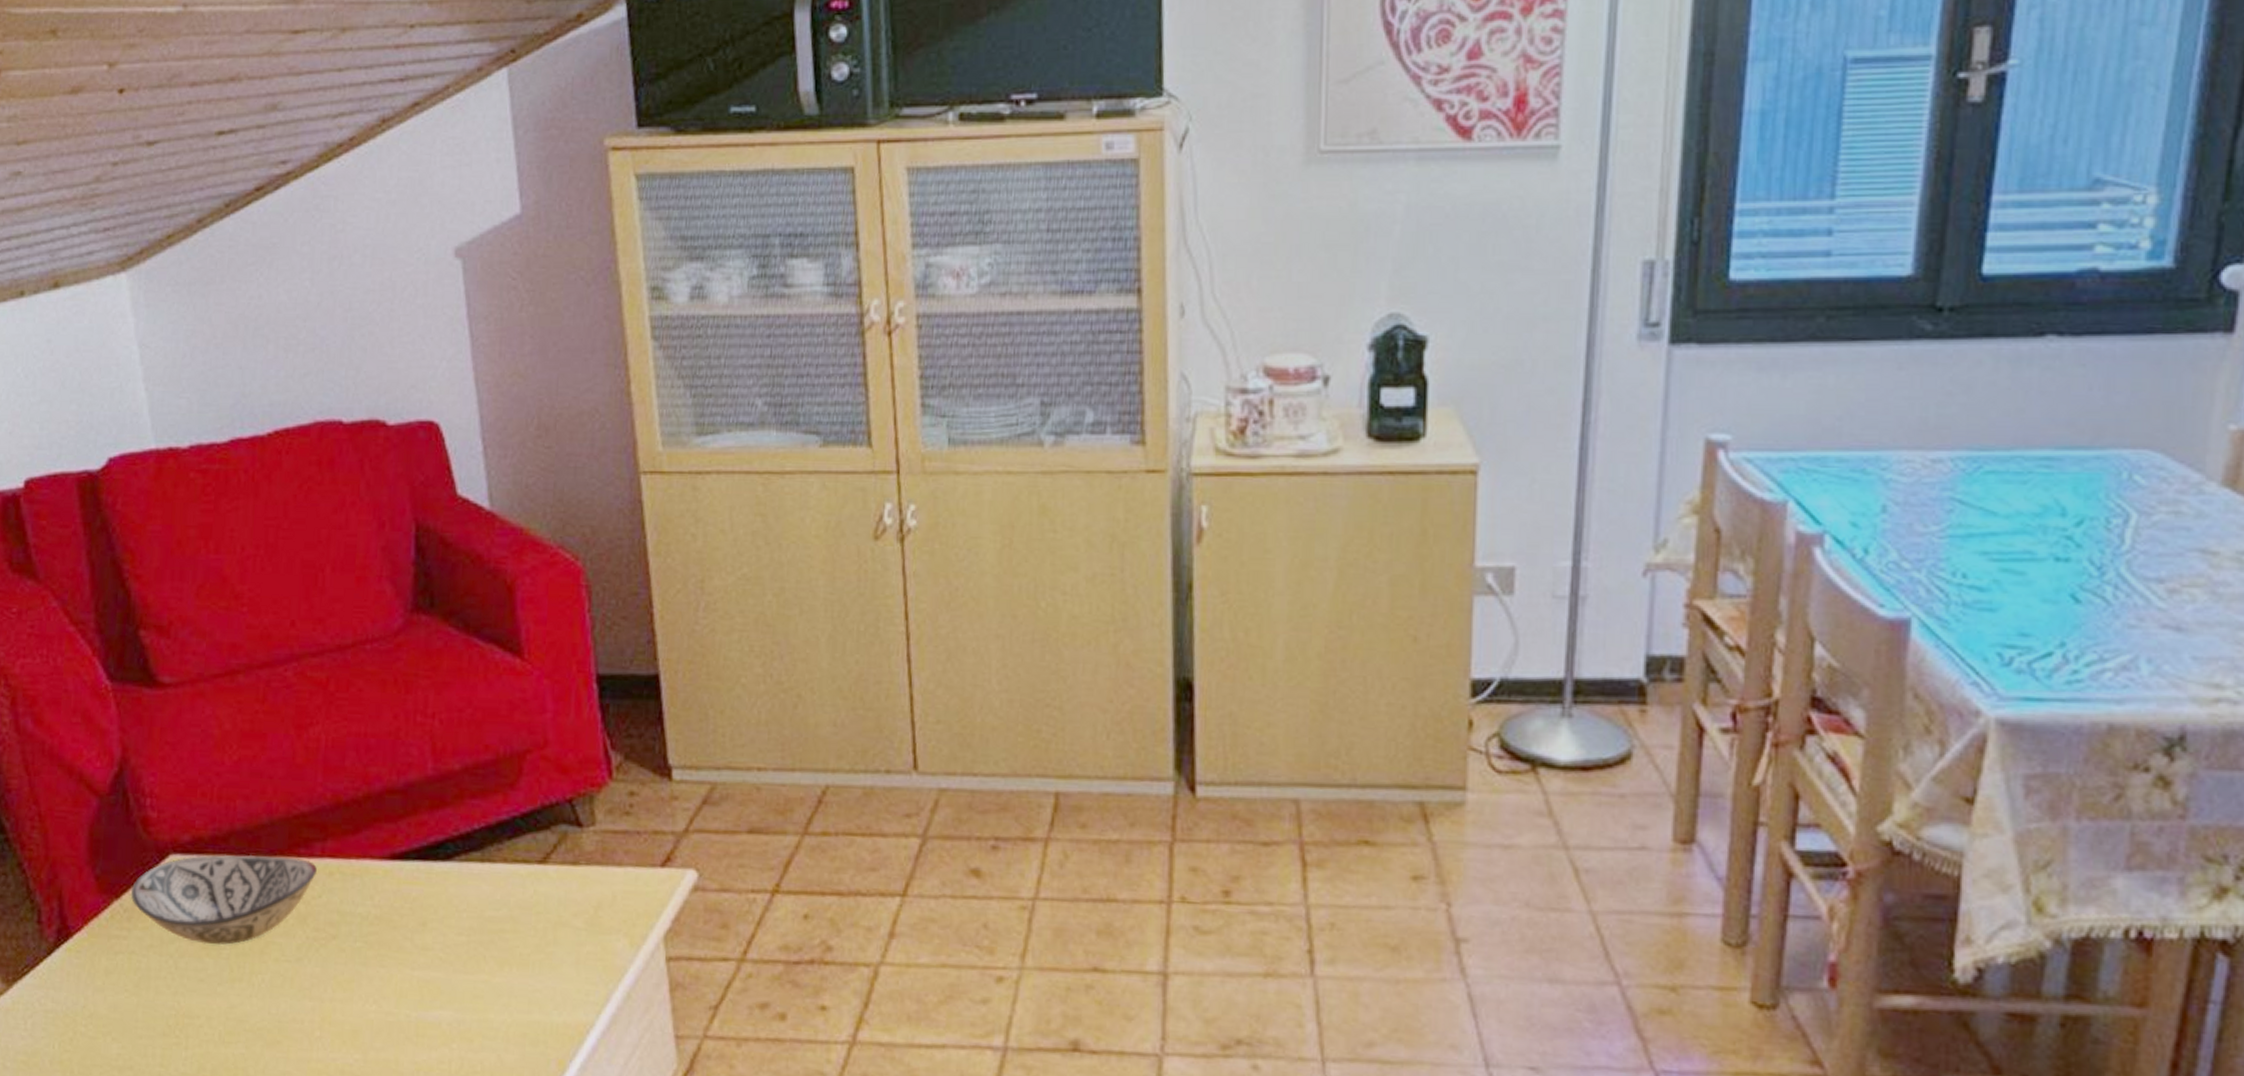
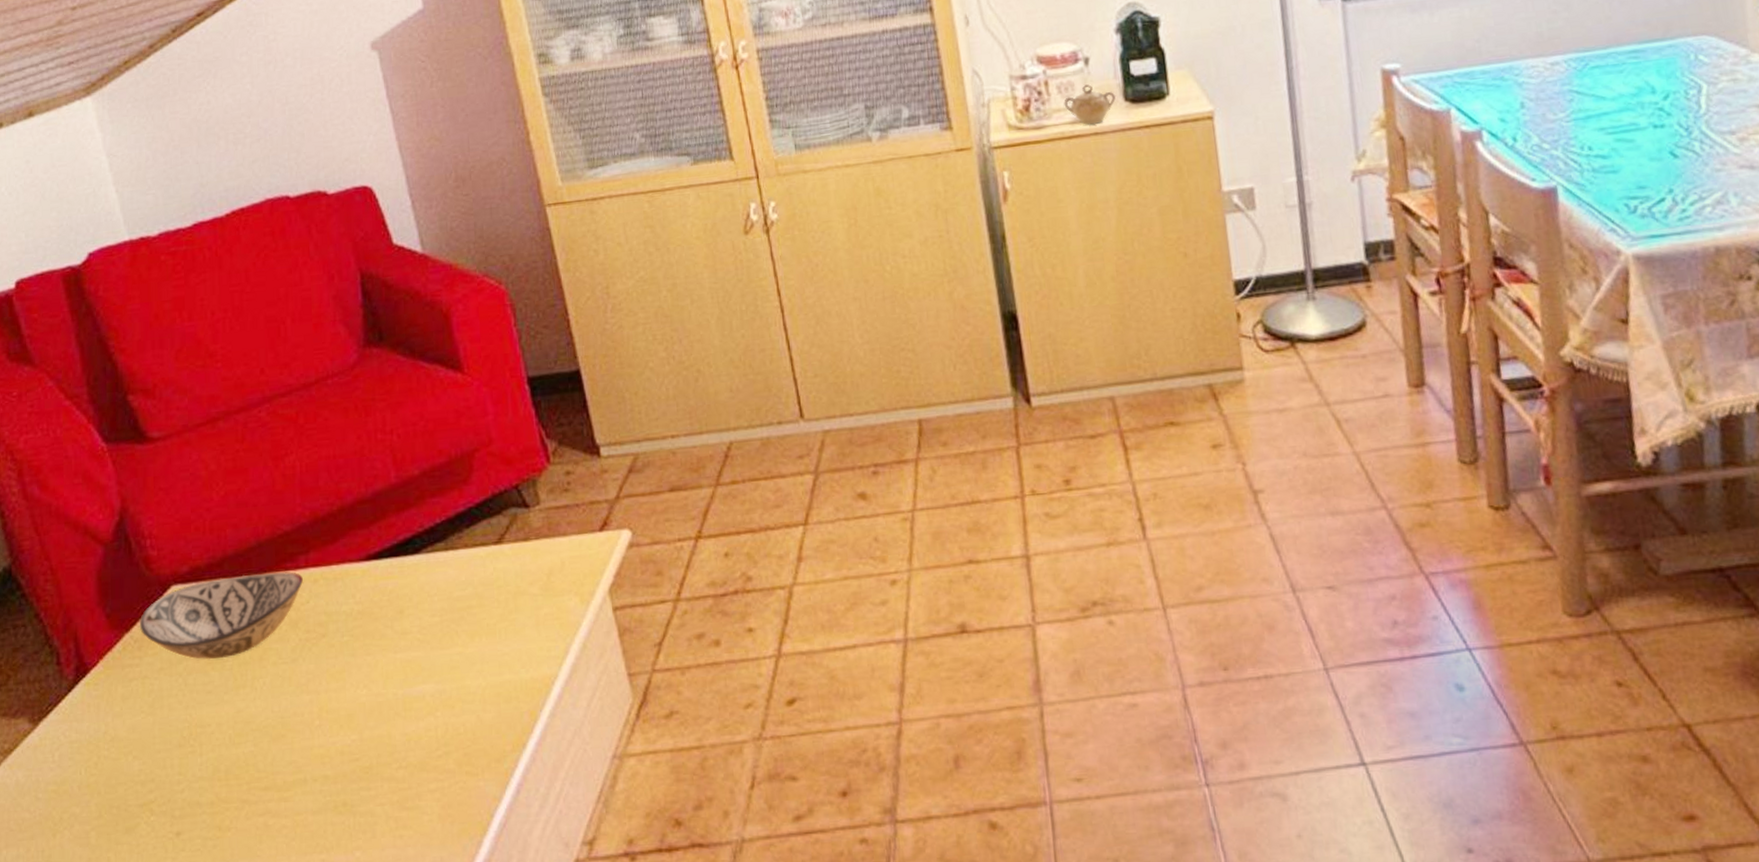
sugar bowl: none [1290,409,1356,463] -> present [1064,83,1116,125]

